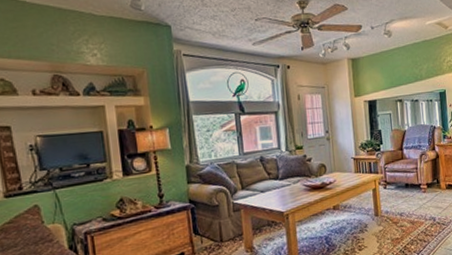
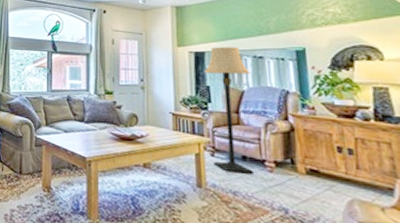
lamp: none [376,93,413,199] -> present [204,47,253,174]

